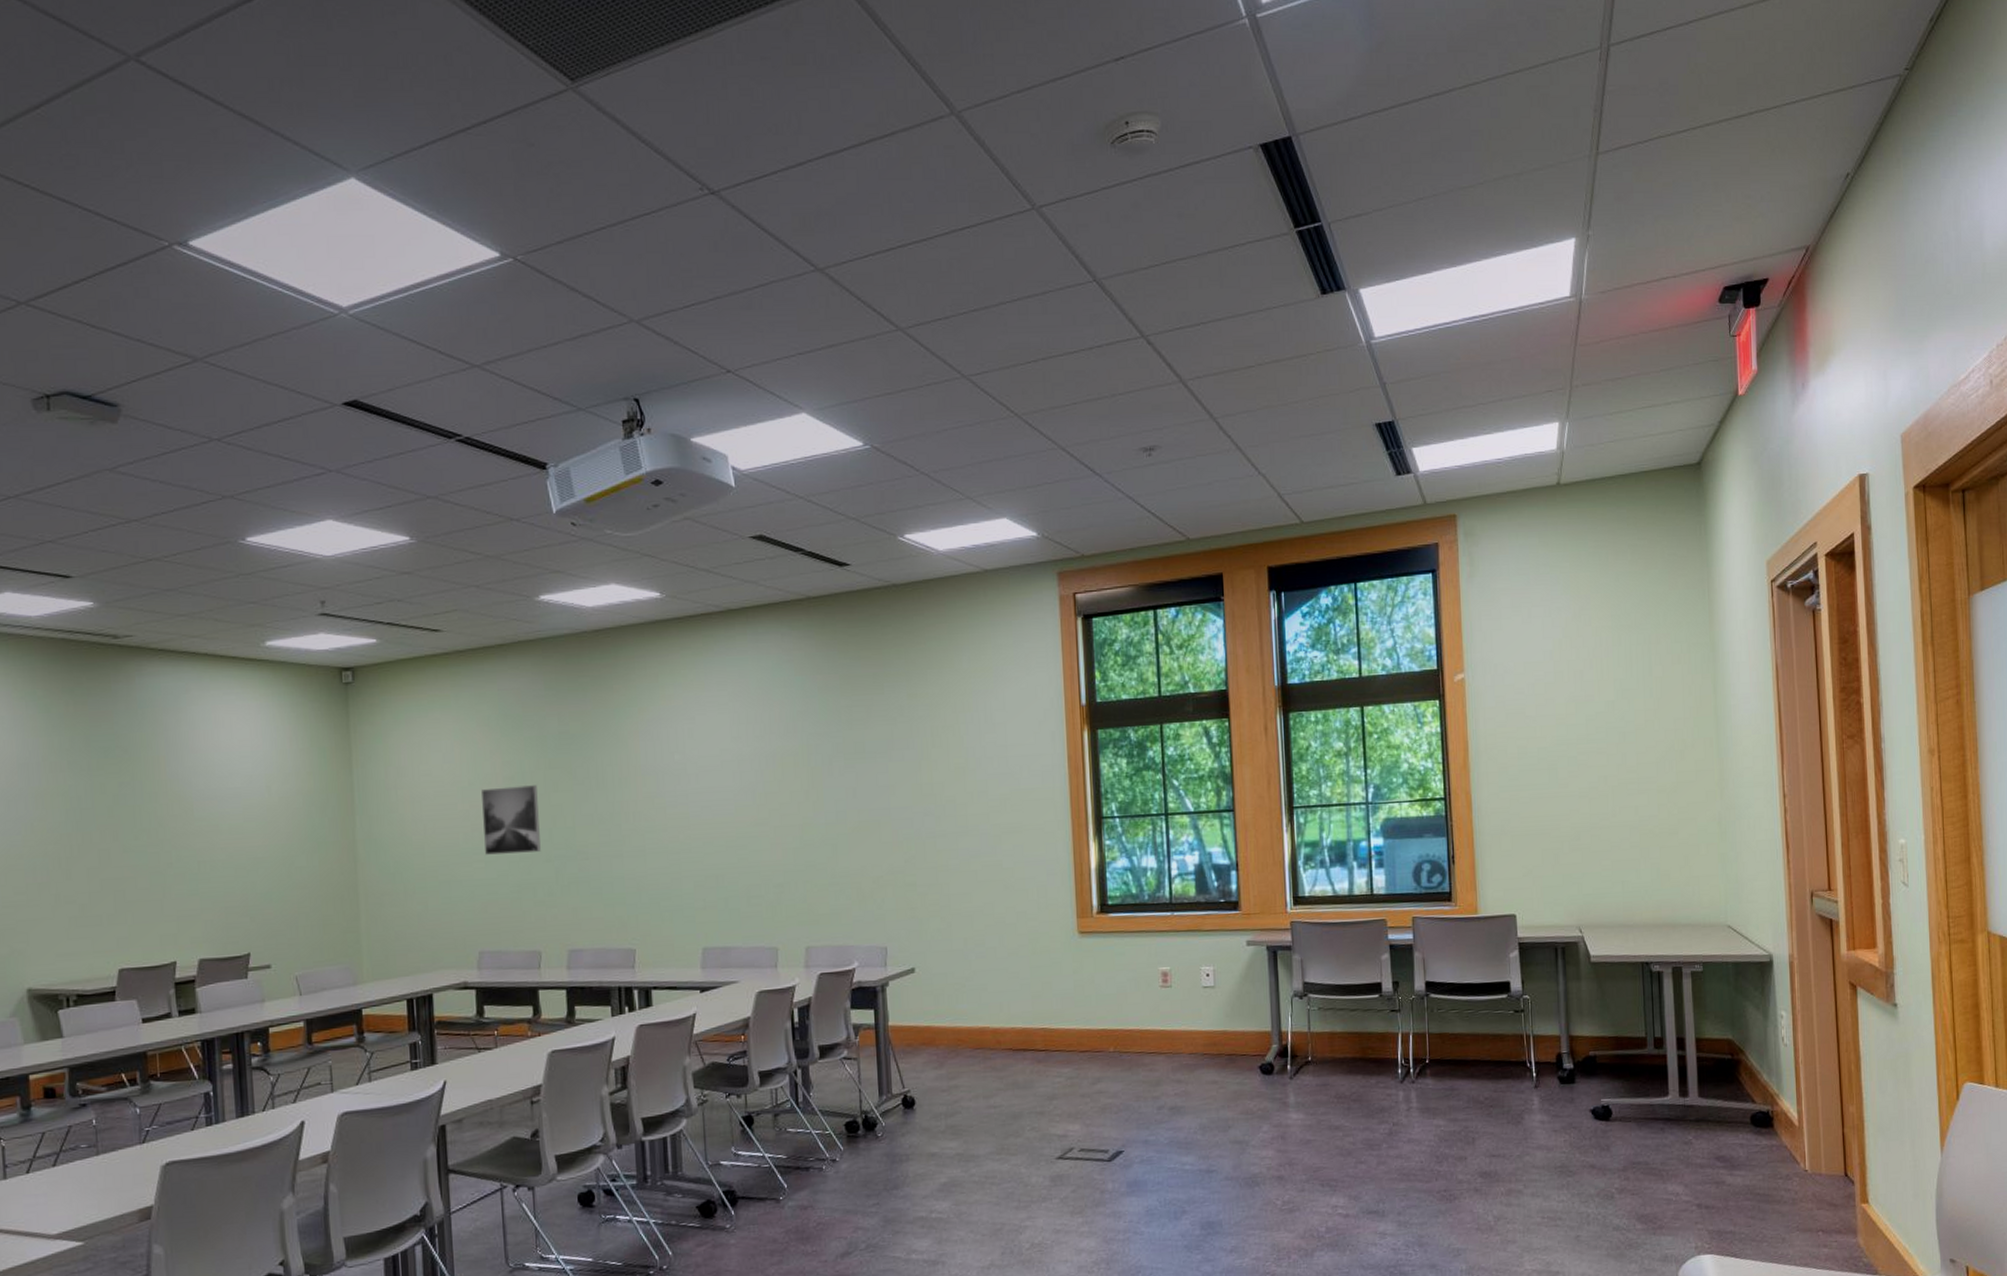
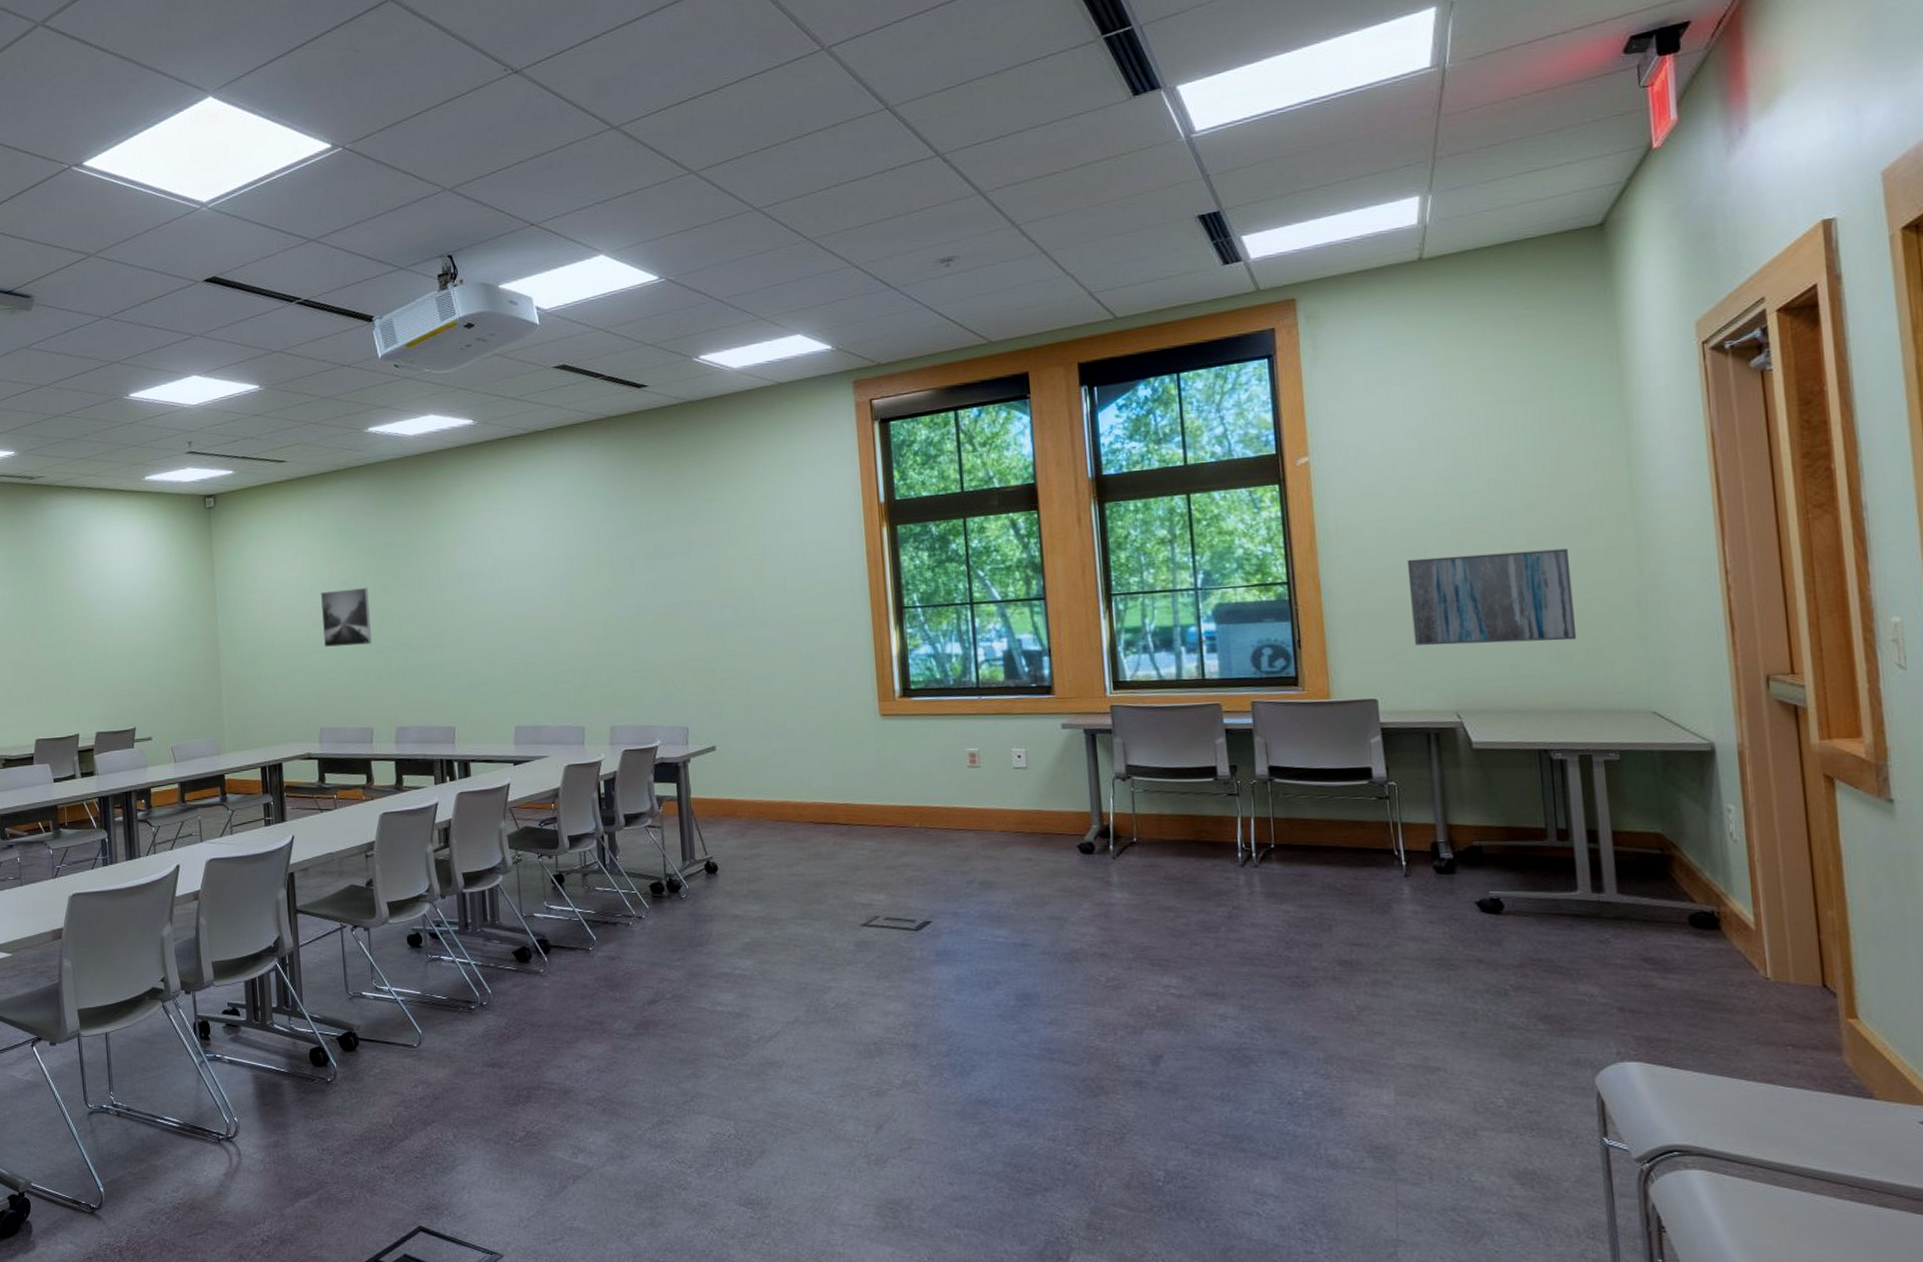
wall art: none [1542,770,1673,862] -> present [1407,548,1577,646]

